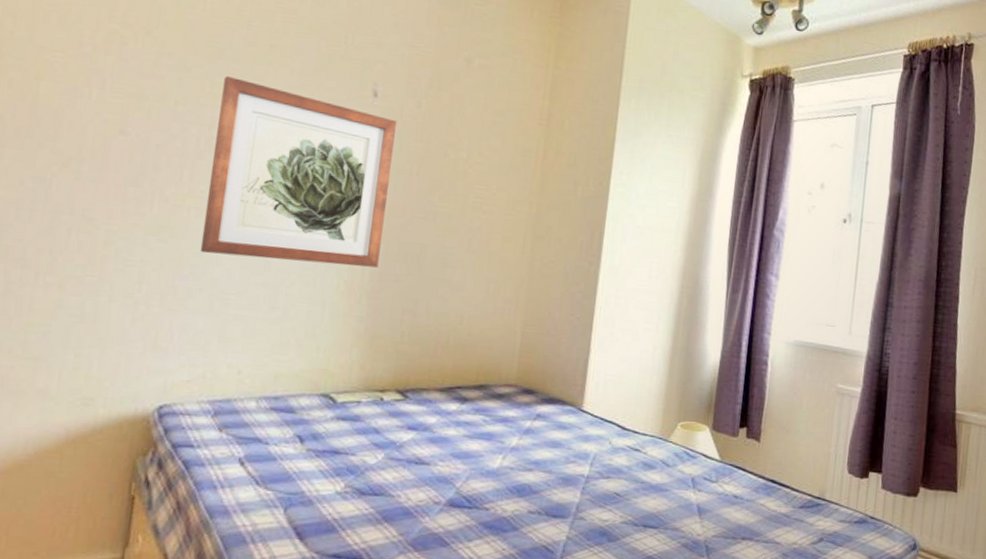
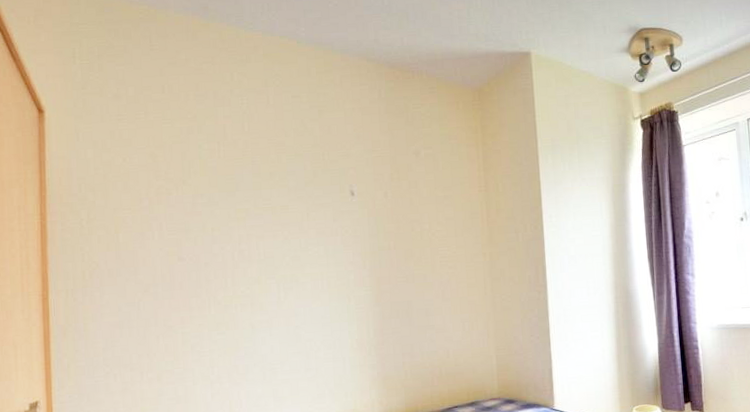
wall art: present [200,75,398,268] -> none [243,202,378,337]

